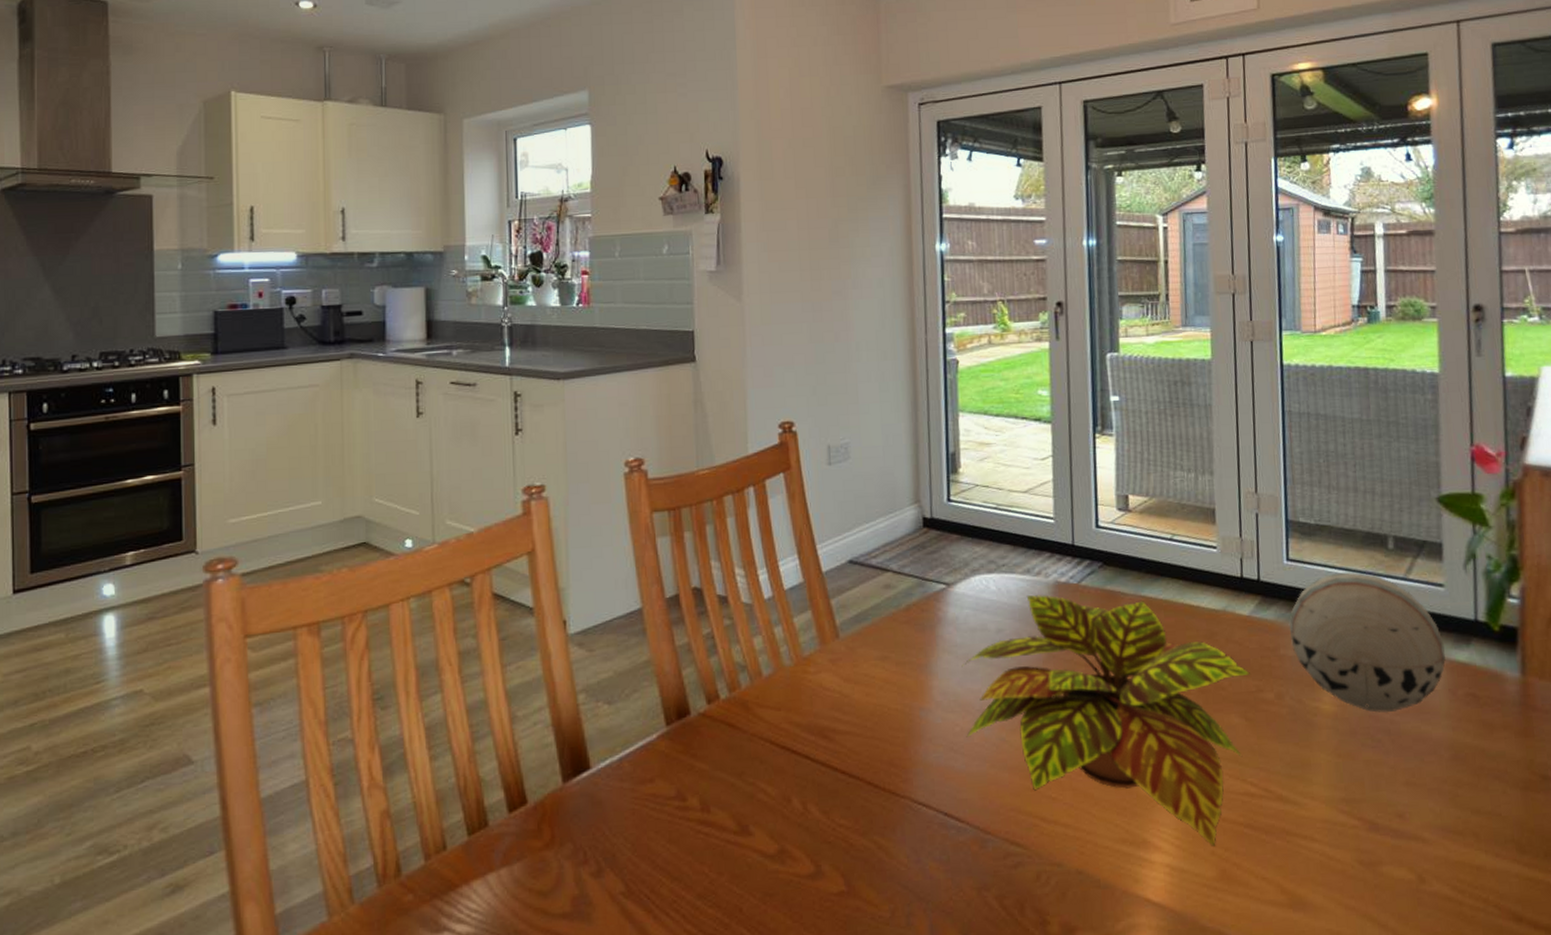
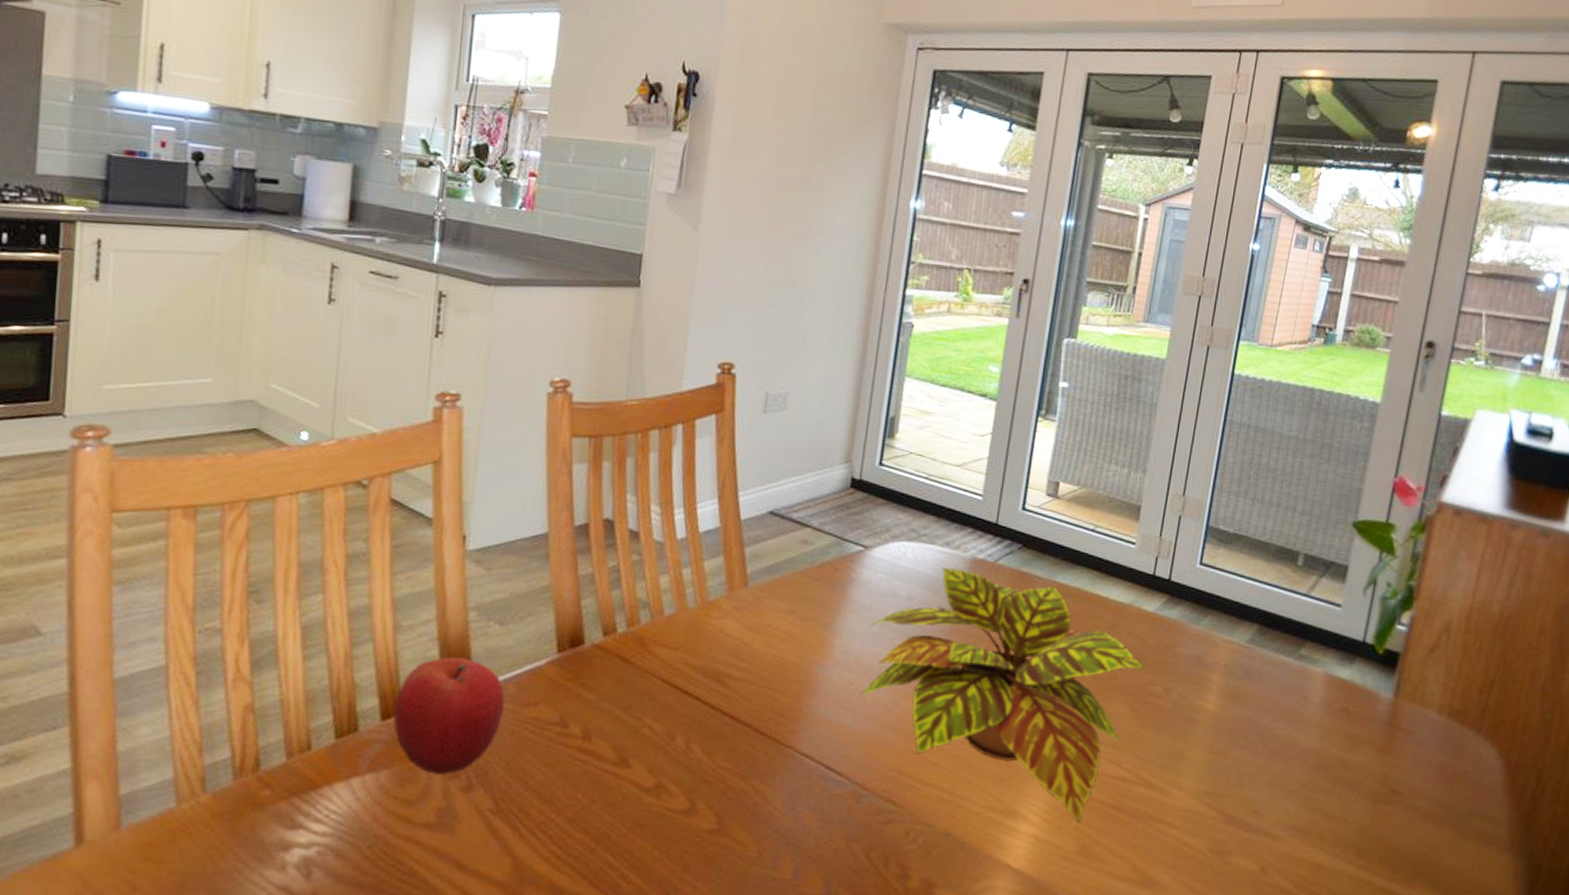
fruit: none [519,740,622,862] -> present [393,656,505,774]
decorative ball: present [1288,571,1446,713] -> none [1188,582,1330,718]

